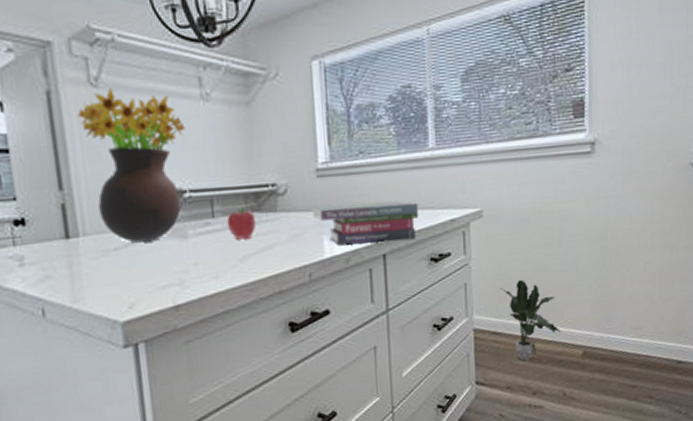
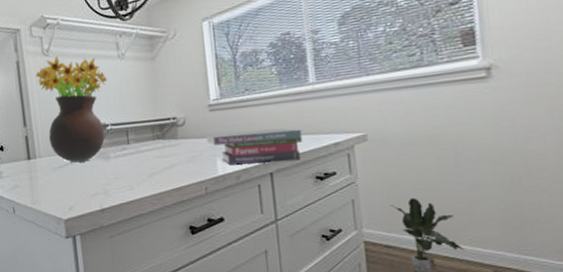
fruit: present [227,208,257,240] -> none [138,137,162,161]

